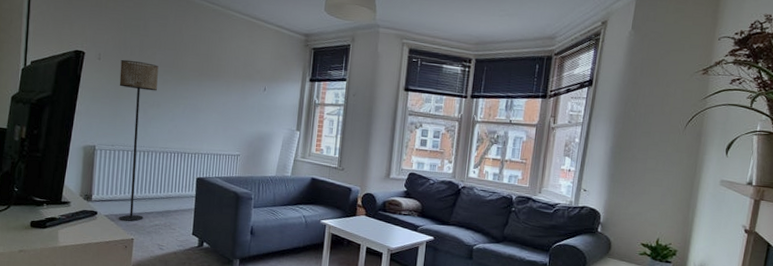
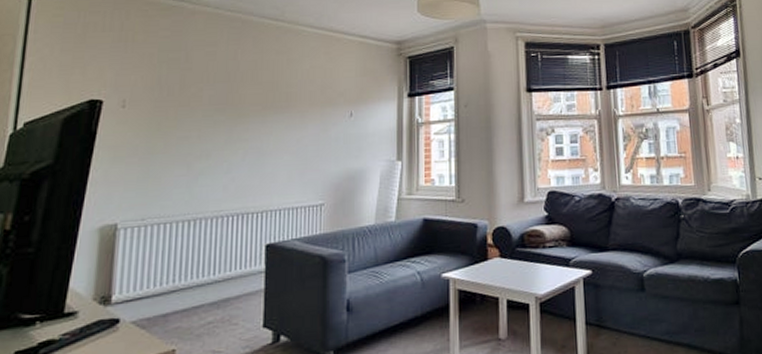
floor lamp: present [119,59,159,222] -> none [152,102,207,327]

